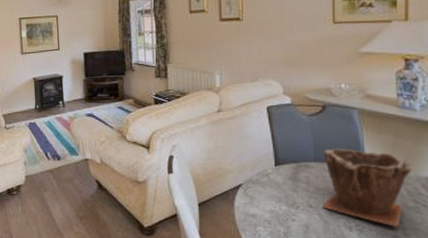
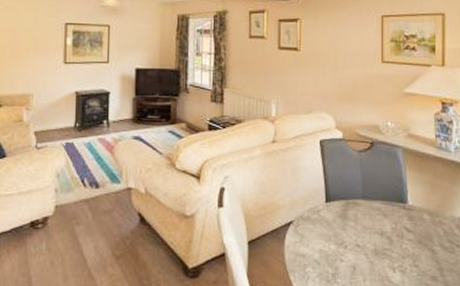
plant pot: present [322,148,411,227] -> none [369,186,447,268]

